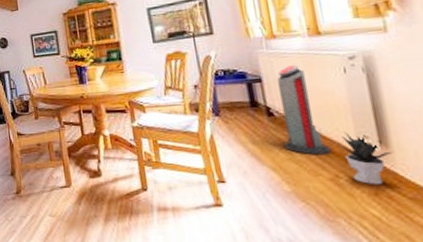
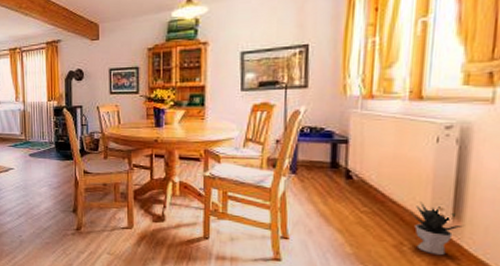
air purifier: present [277,64,332,155] -> none [355,128,403,222]

